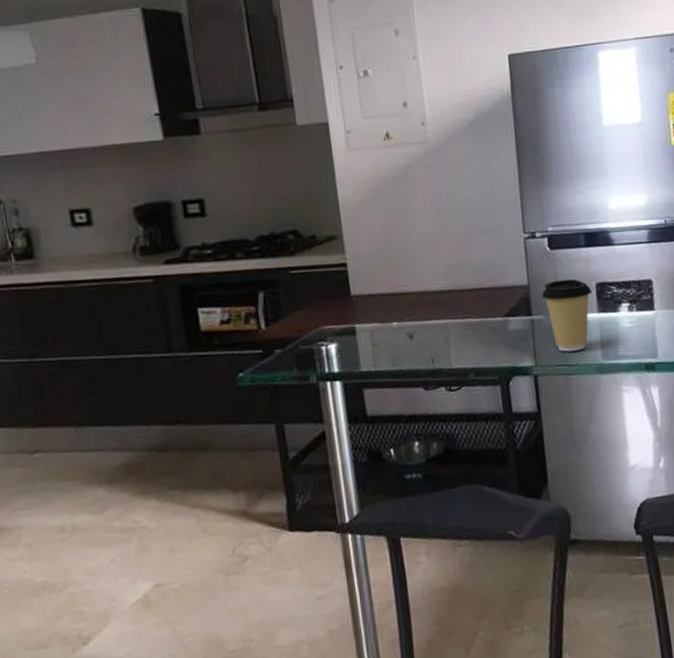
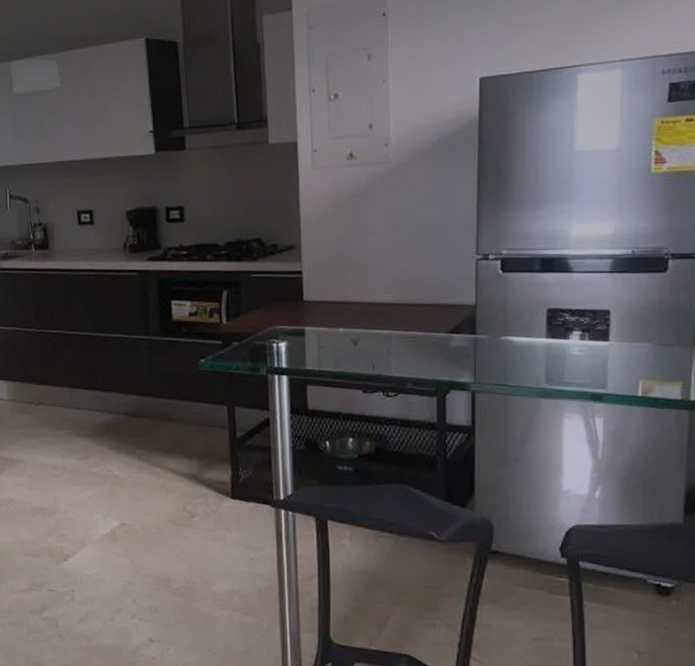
coffee cup: present [541,279,592,352] -> none [488,302,542,373]

